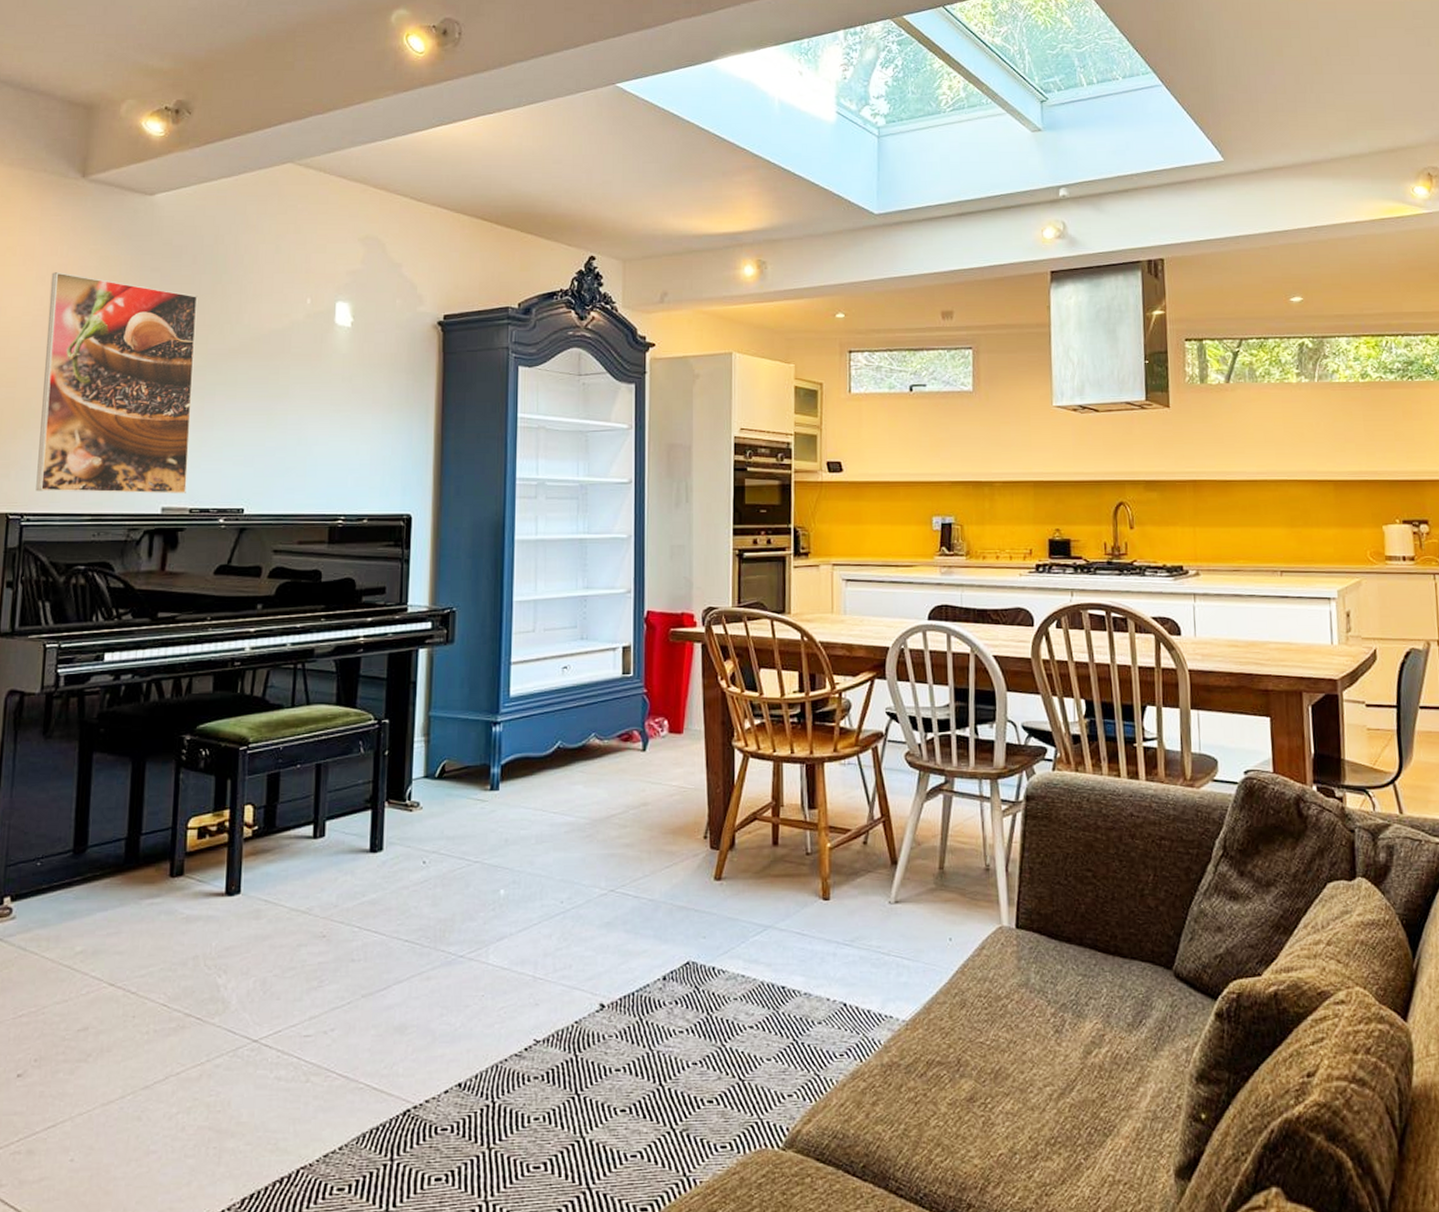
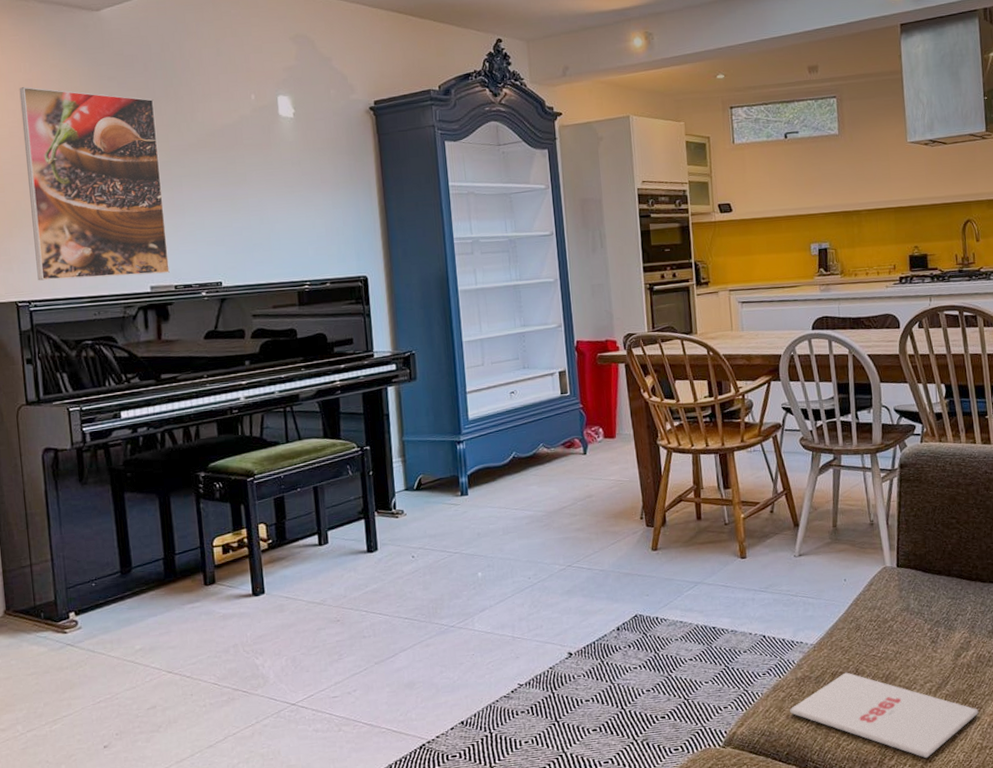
magazine: none [871,1062,1112,1190] -> present [790,672,979,759]

